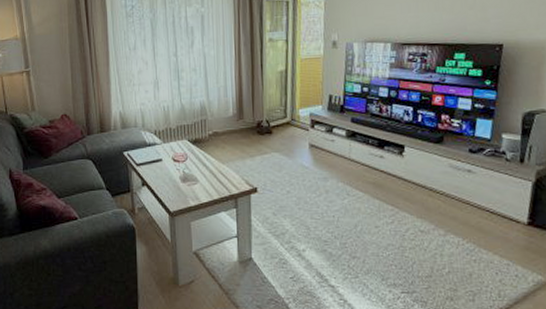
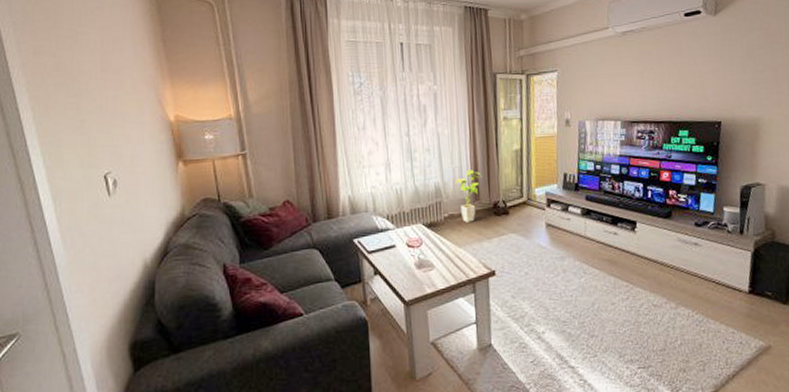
house plant: none [220,89,246,140] -> present [455,169,482,223]

